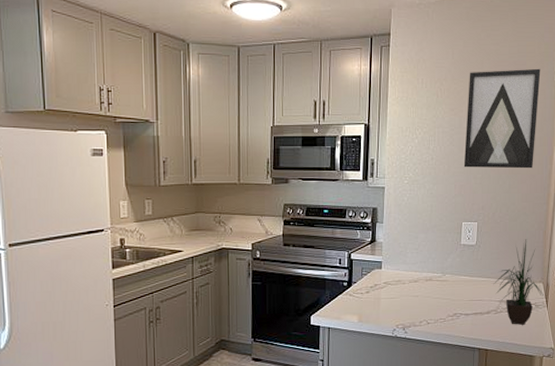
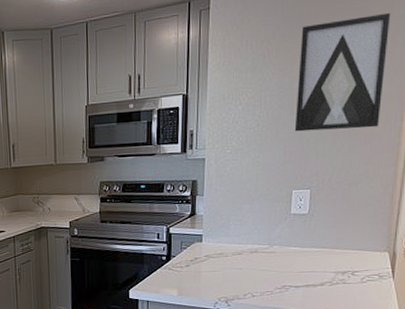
potted plant: present [493,239,545,325] -> none [328,205,391,297]

